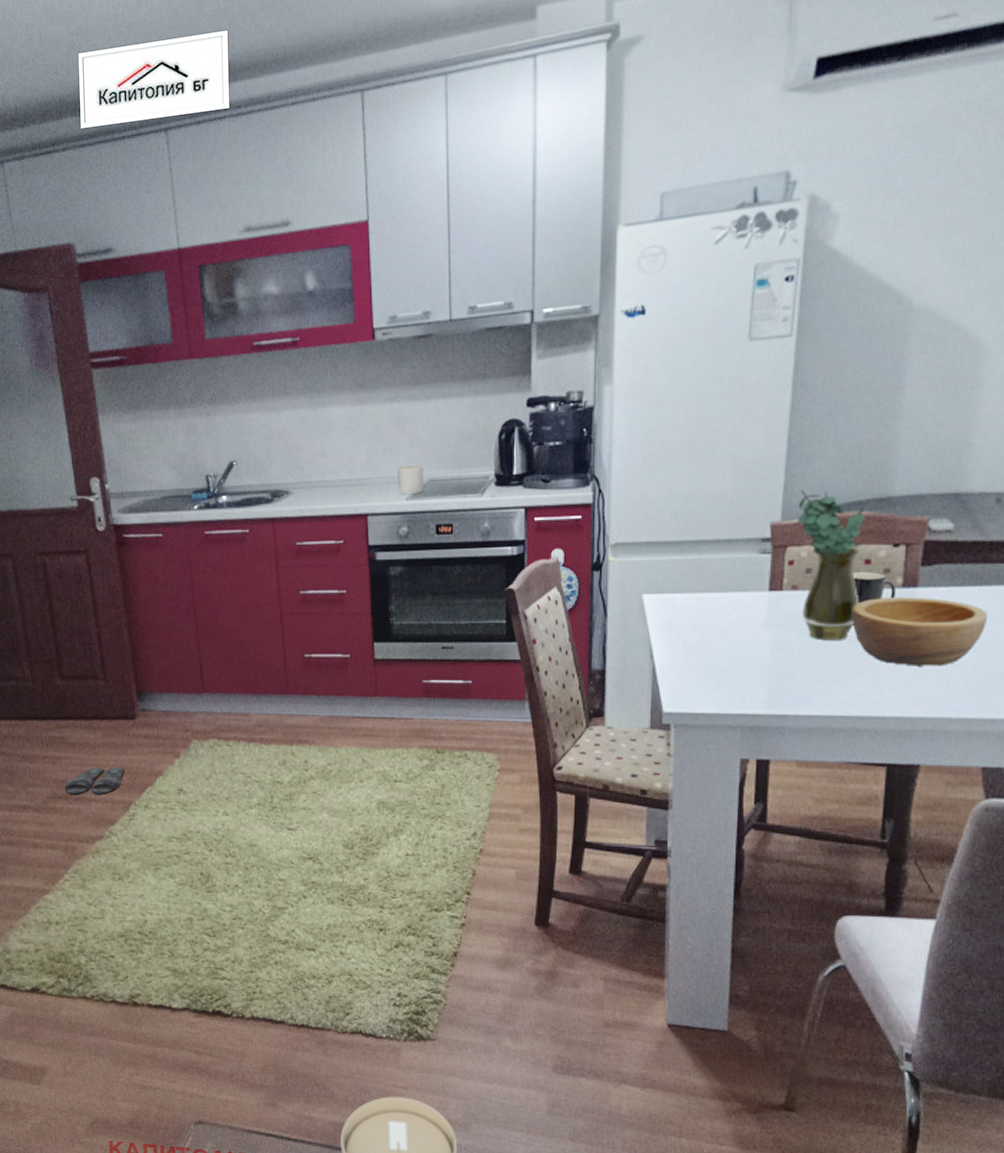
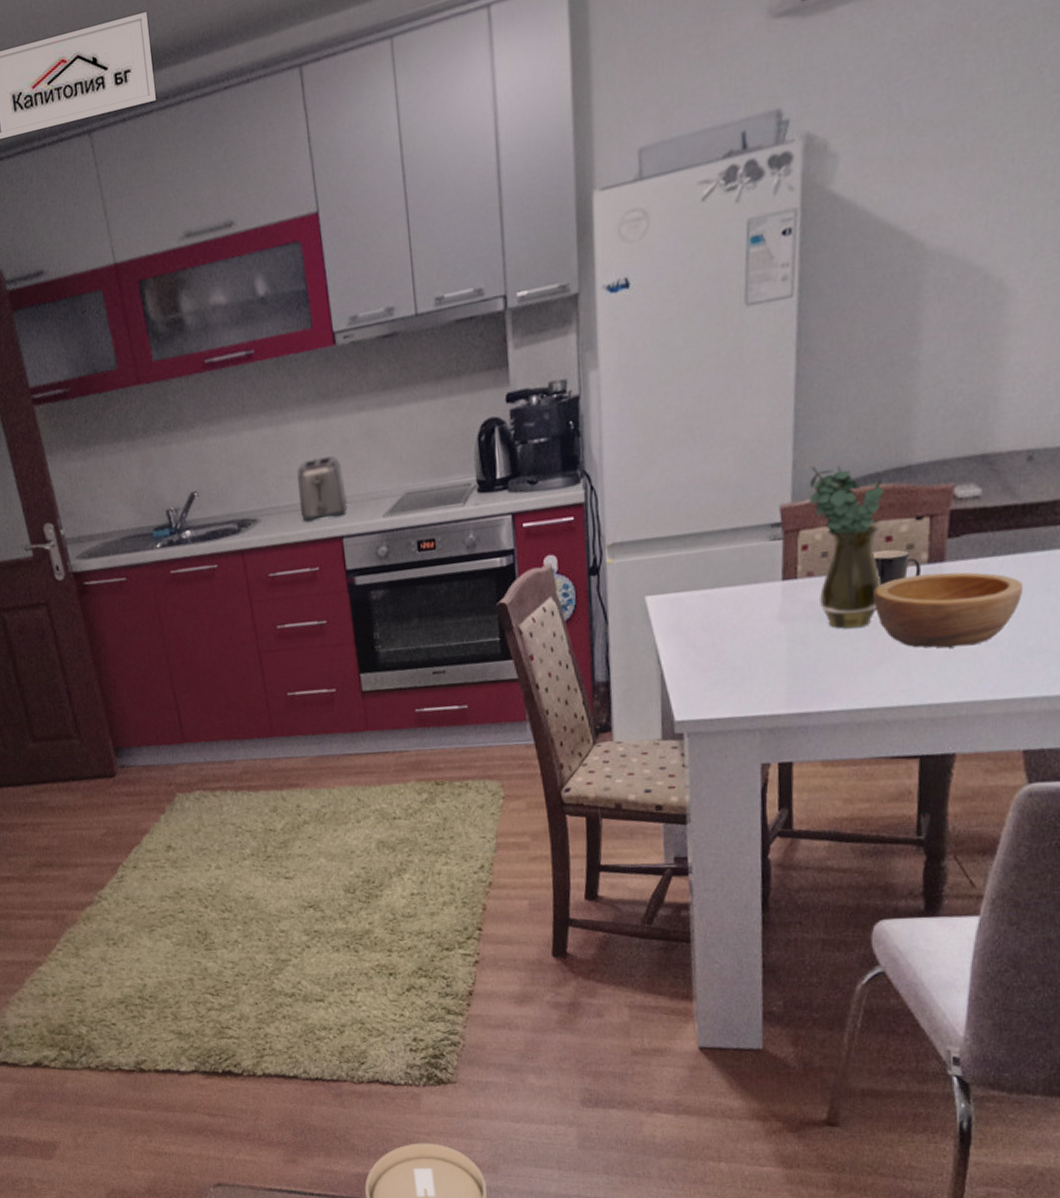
slippers: present [64,767,125,795] -> none [47,828,109,862]
toaster: none [330,440,375,499] -> present [297,455,348,523]
mug: present [396,463,424,495] -> none [370,476,401,512]

